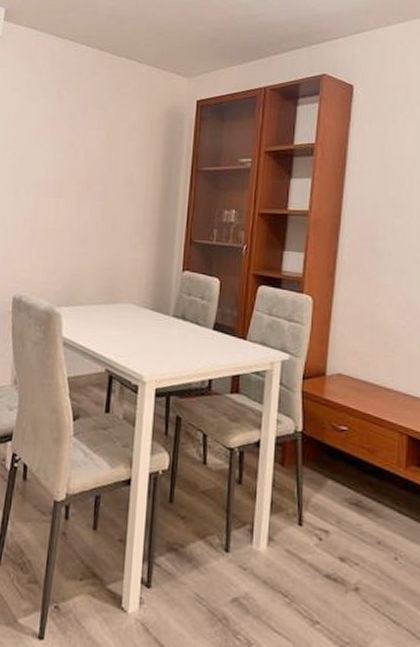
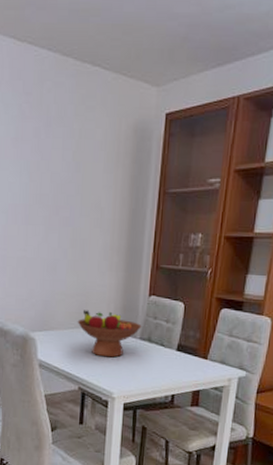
fruit bowl: none [106,284,175,337] -> present [77,310,142,358]

